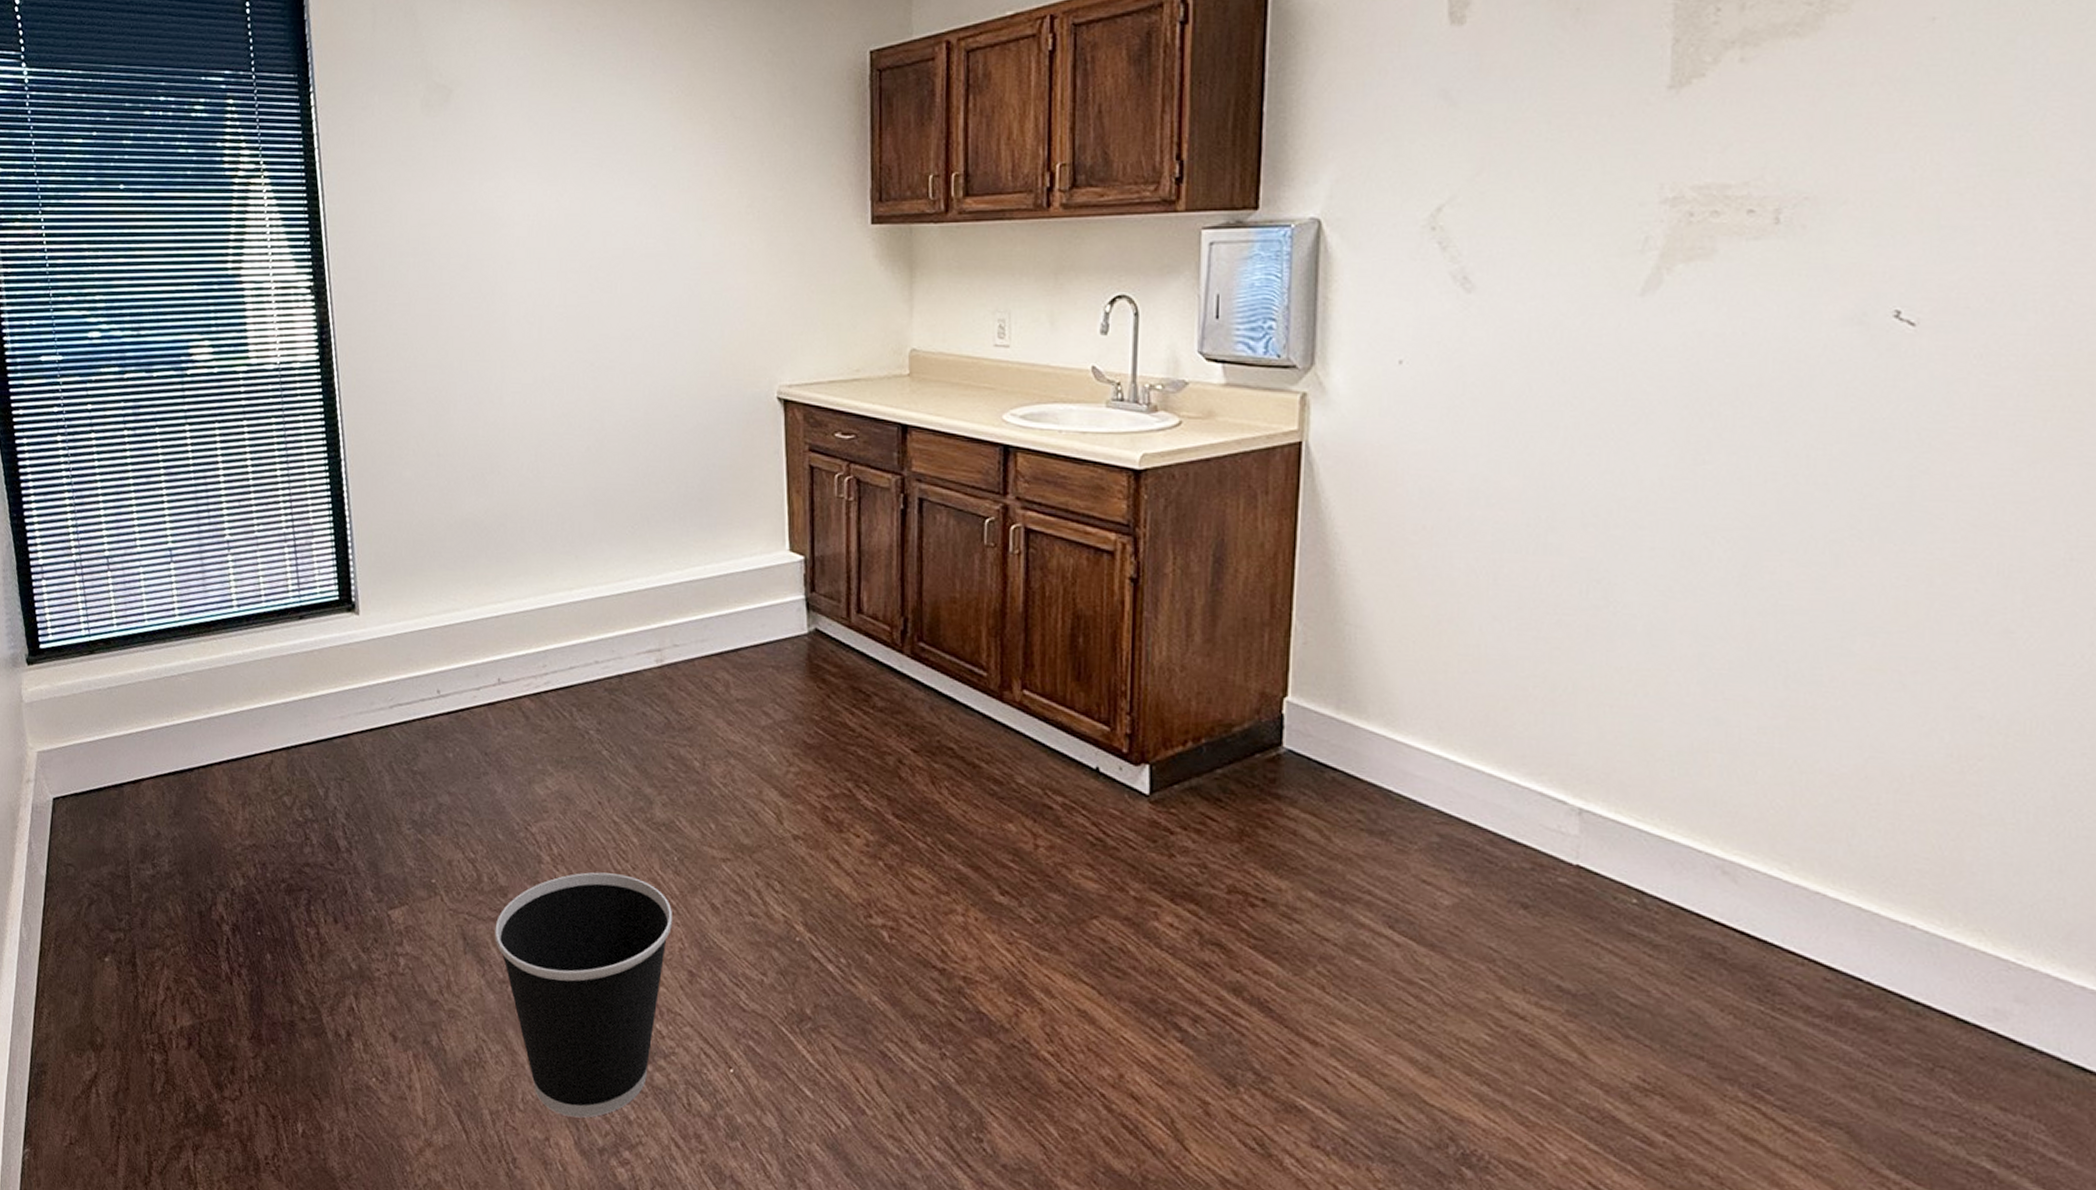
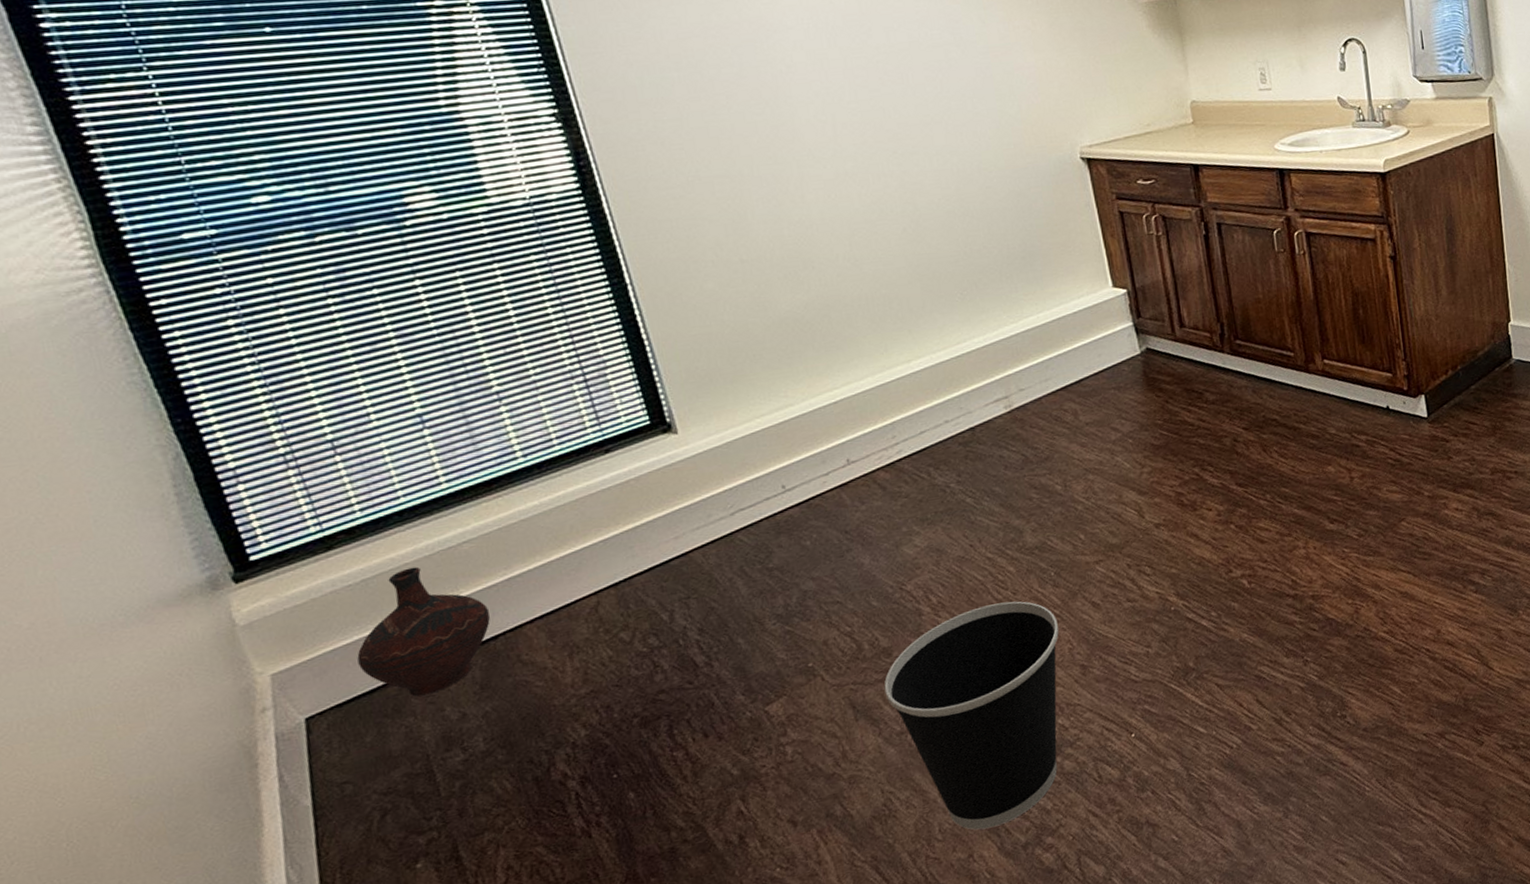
ceramic jug: none [95,686,190,806] -> present [357,566,490,697]

